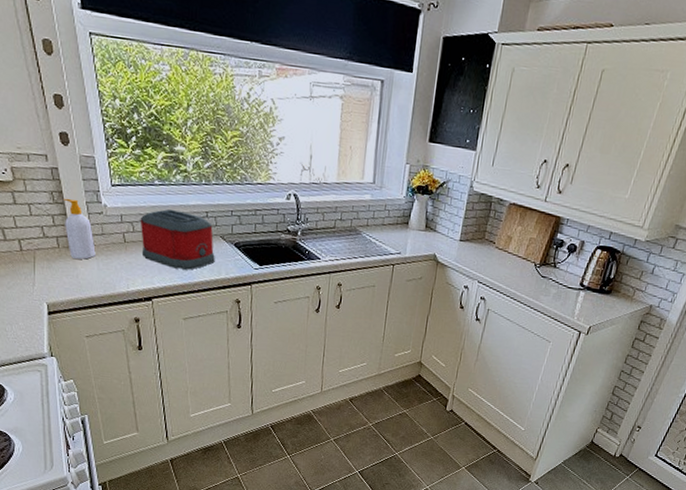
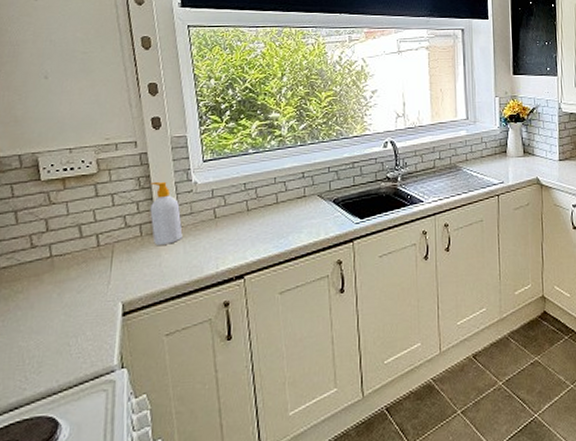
toaster: present [140,209,215,270] -> none [232,175,313,238]

